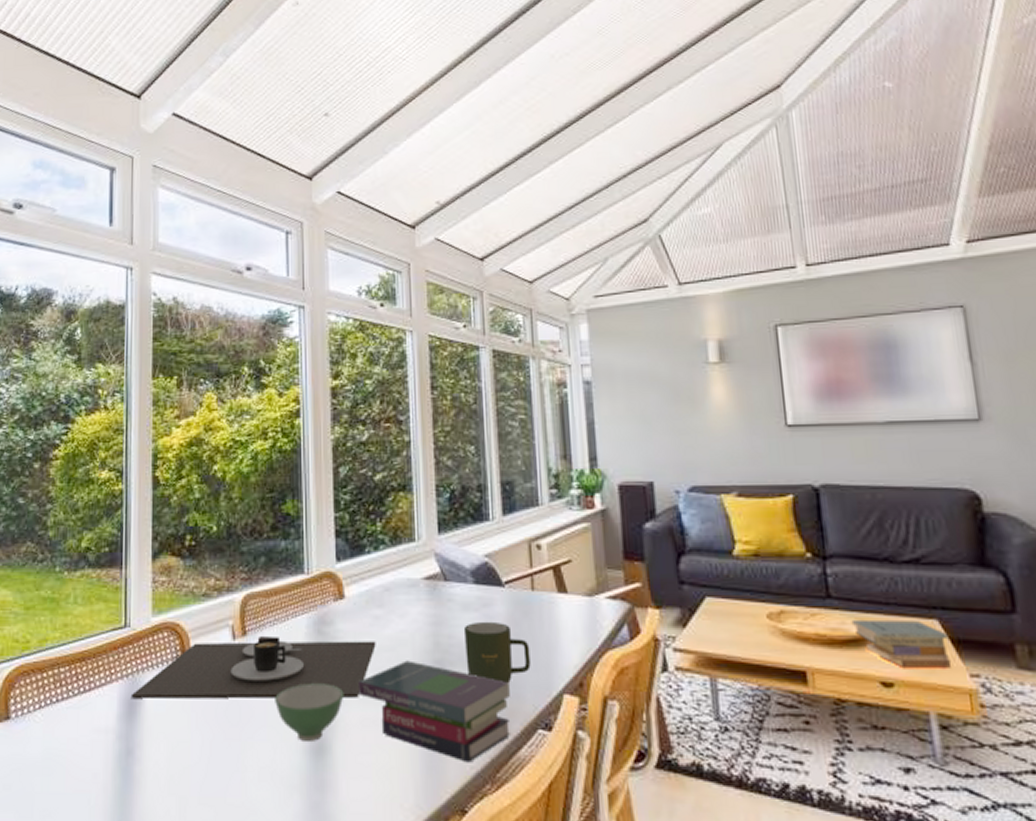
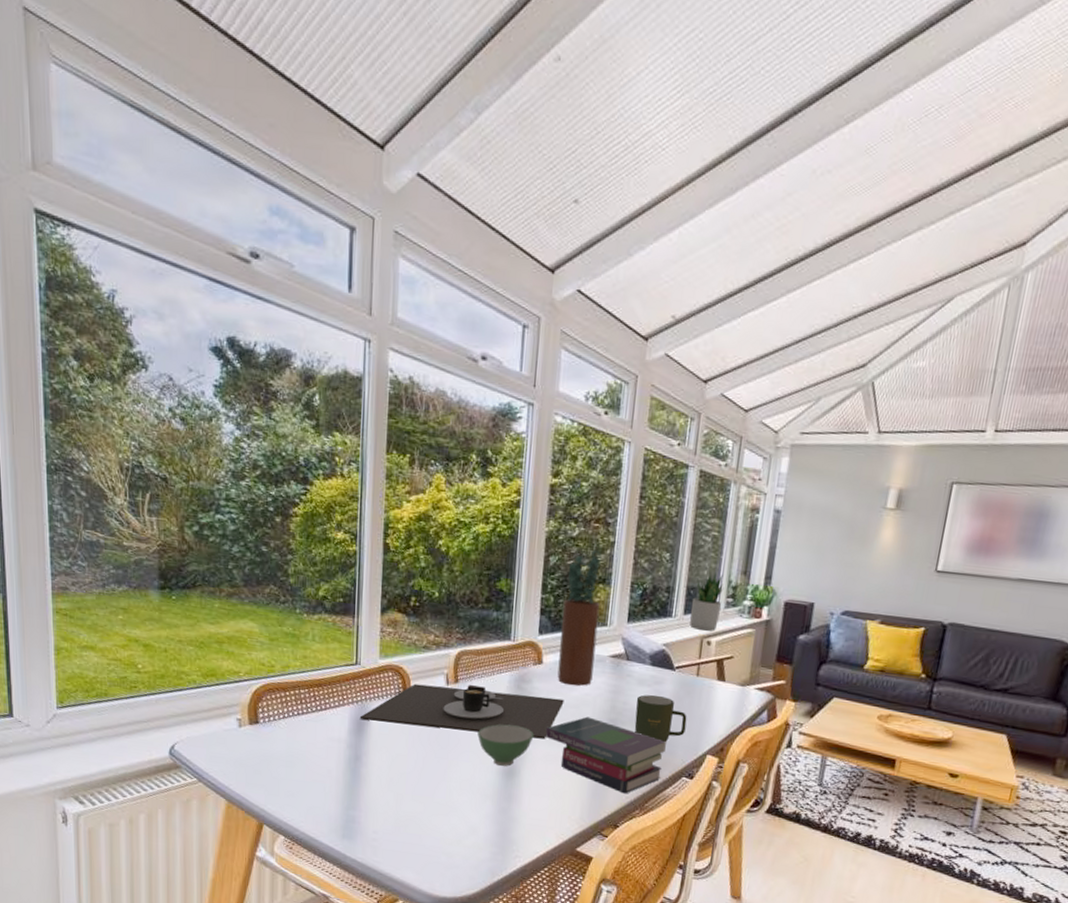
vase: none [360,449,406,620] -> present [557,547,601,686]
planter: none [509,461,545,532] -> present [689,573,724,631]
books: present [851,619,952,669] -> none [940,727,1011,770]

